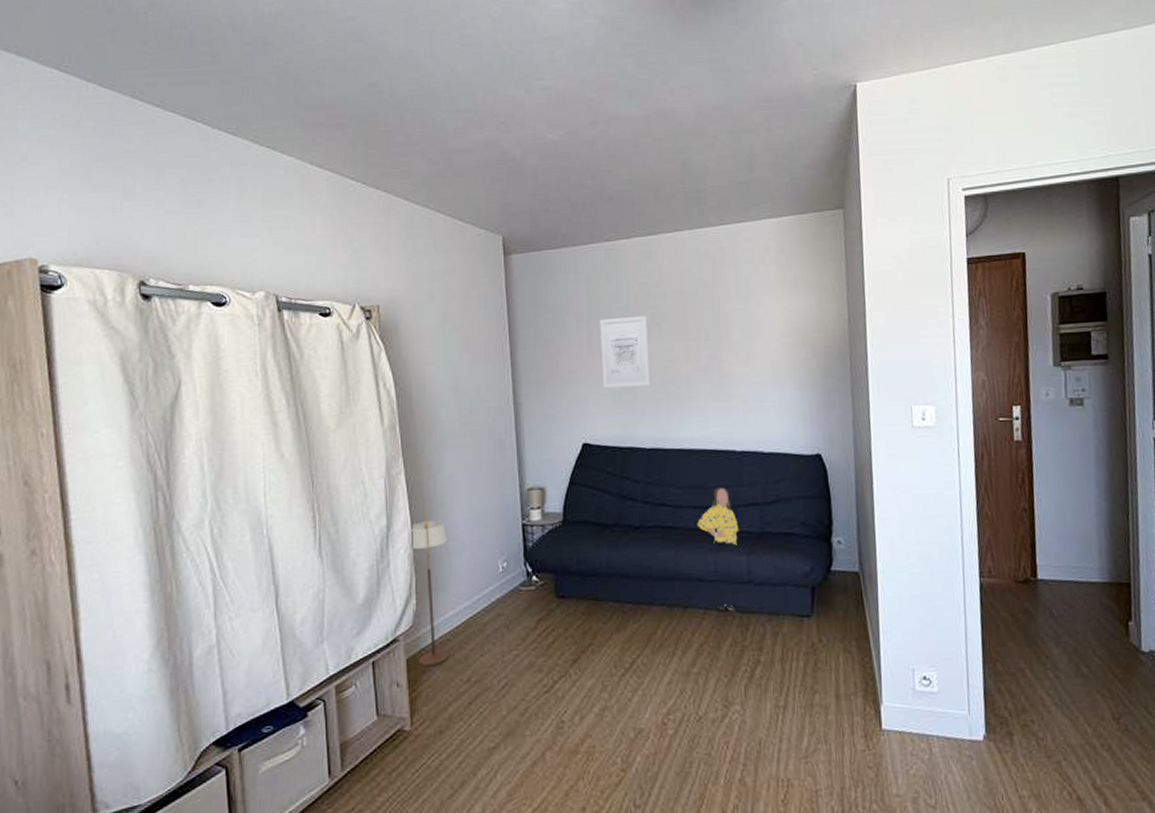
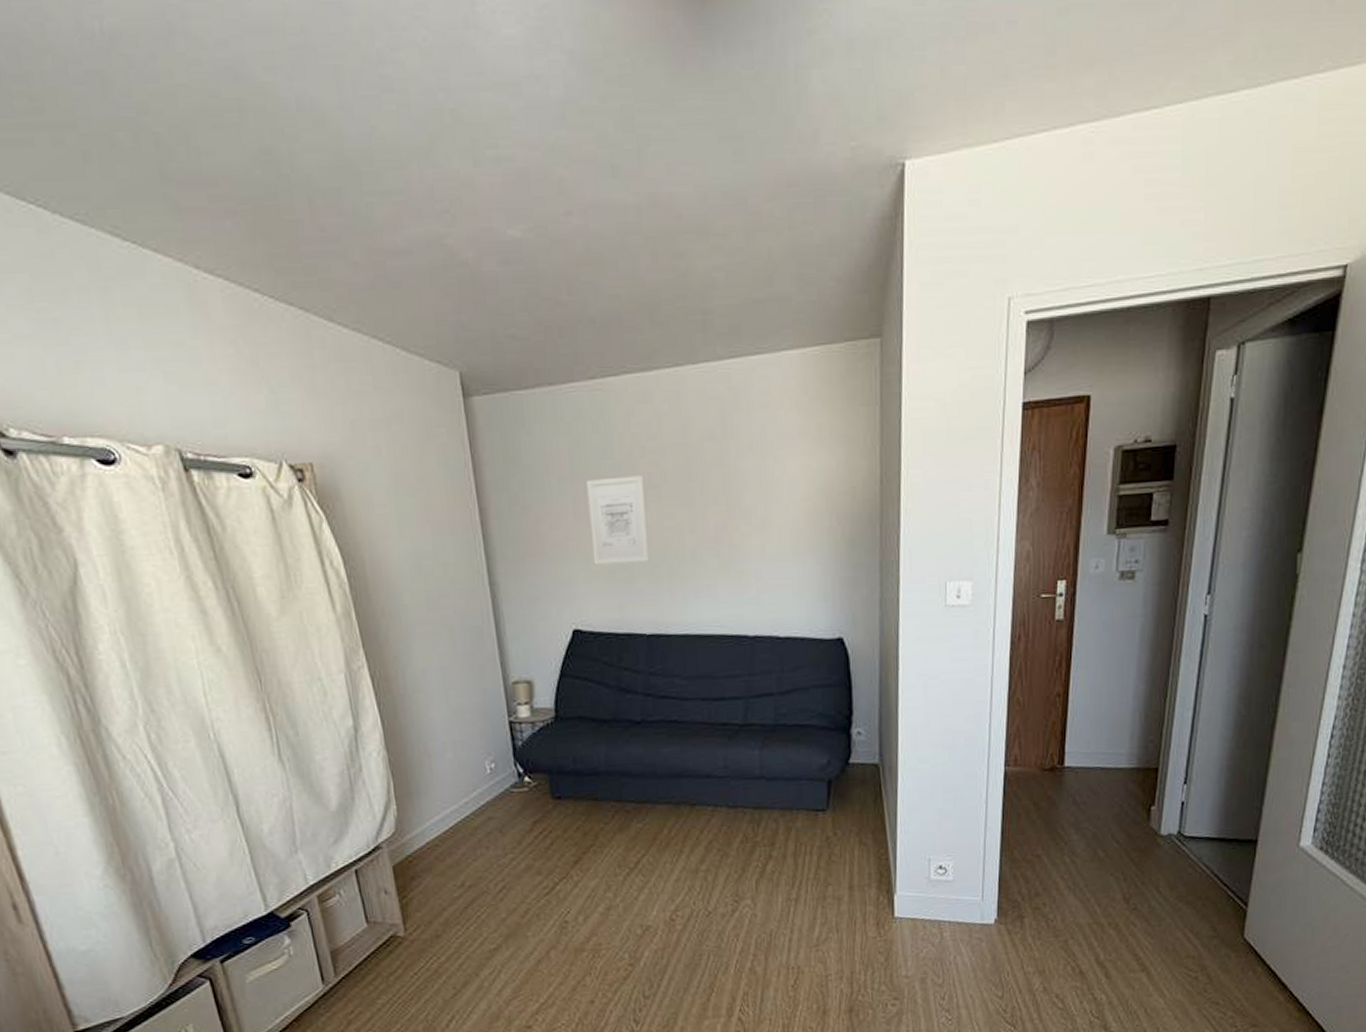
floor lamp: present [410,487,739,665] -> none [381,676,751,872]

